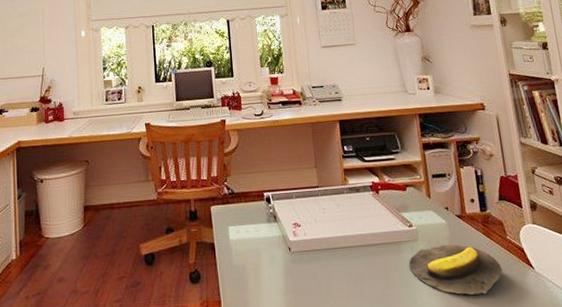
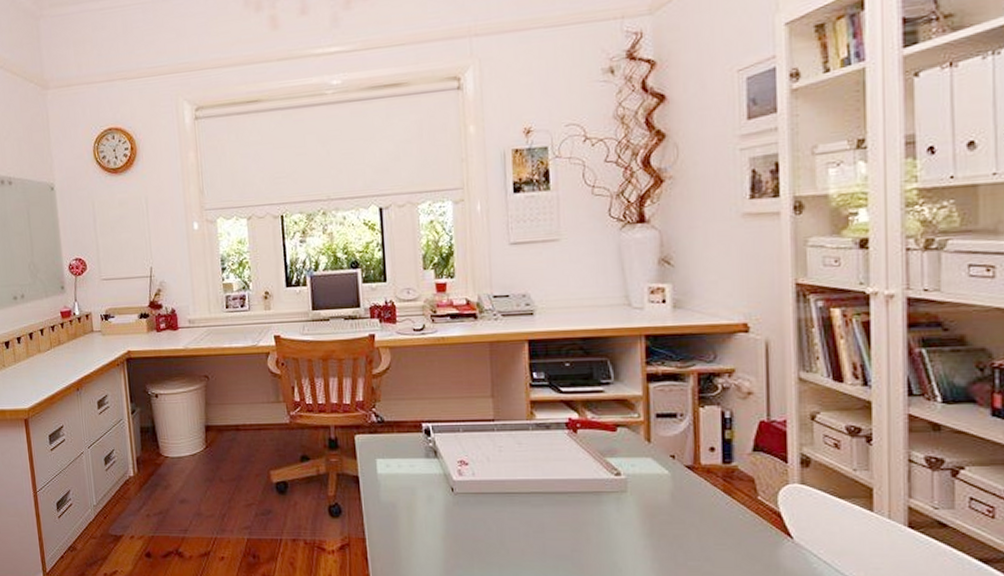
banana: present [409,244,502,295] -> none [610,500,744,561]

